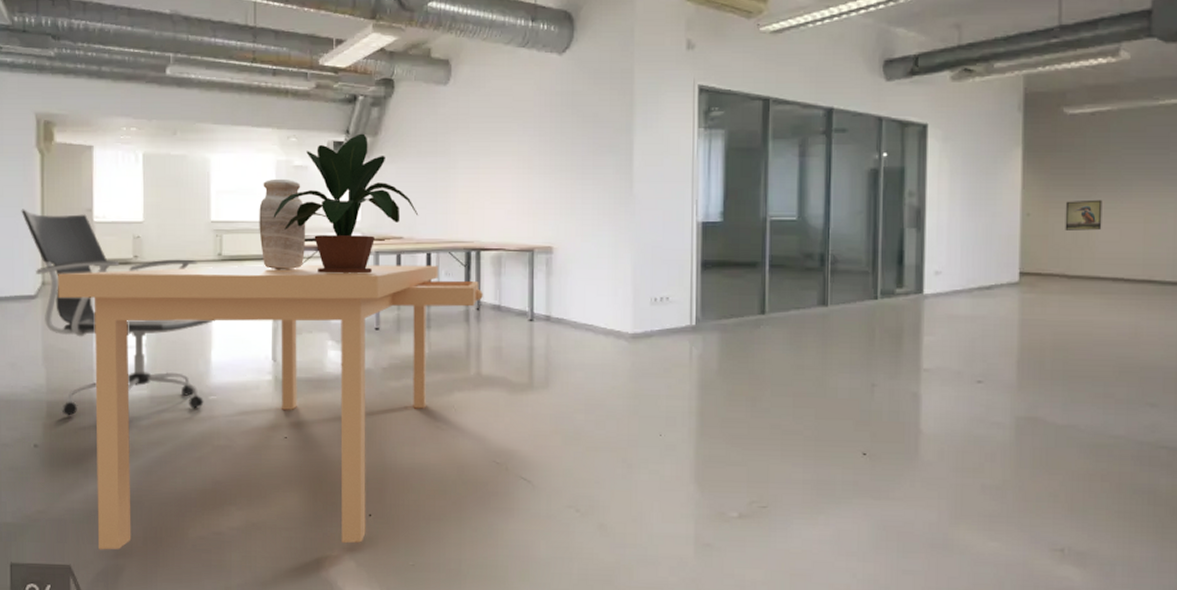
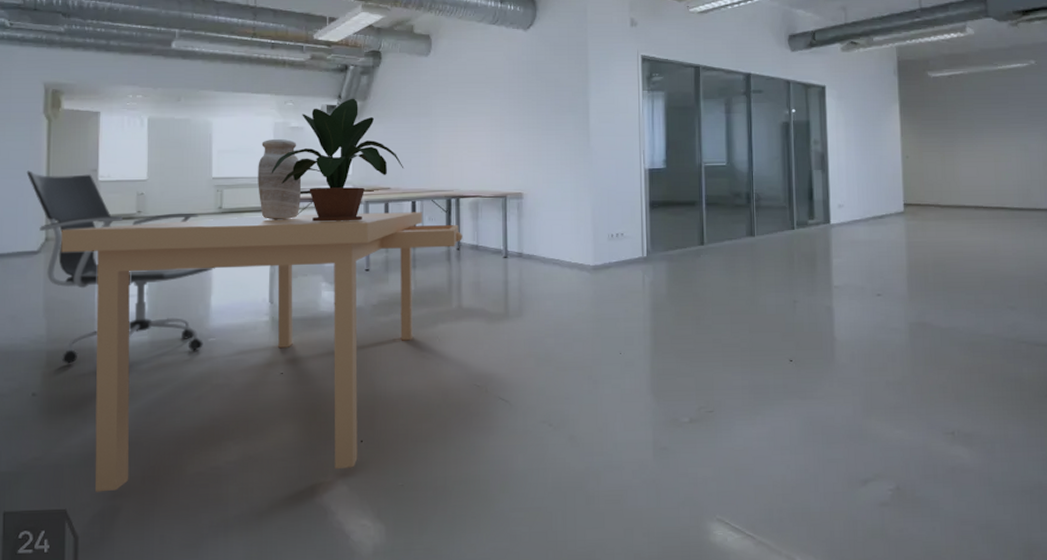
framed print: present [1065,199,1103,231] -> none [935,144,963,169]

